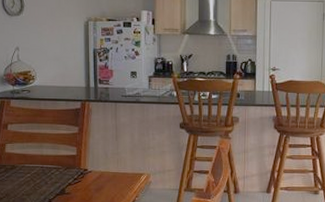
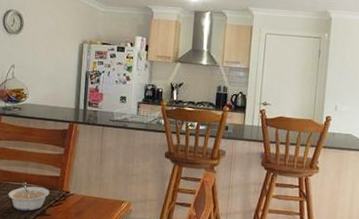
legume: none [26,163,68,192] -> present [8,181,50,211]

